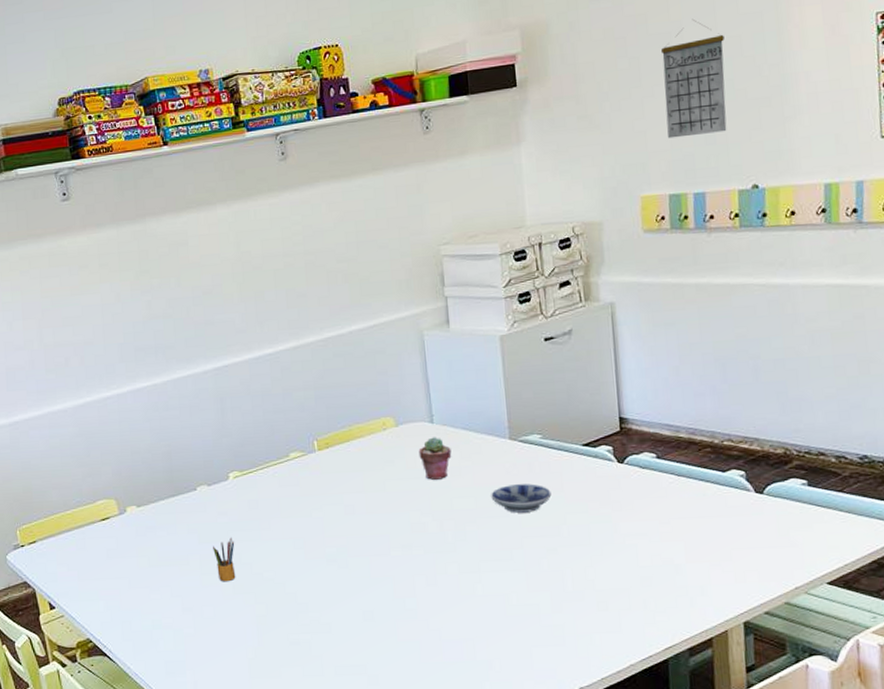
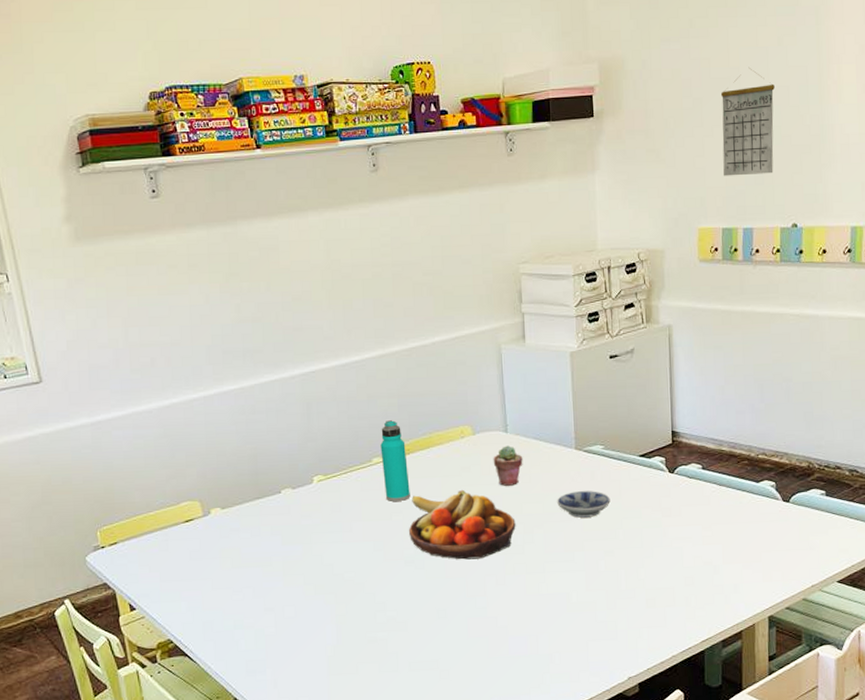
pencil box: present [213,537,236,582] -> none [296,539,317,583]
water bottle: none [297,413,331,498] -> present [380,420,410,502]
fruit bowl: none [330,484,446,558] -> present [409,489,516,560]

